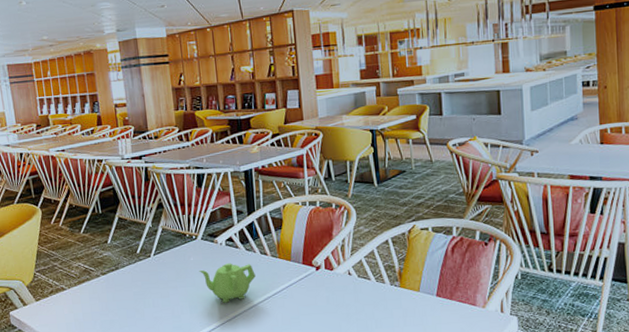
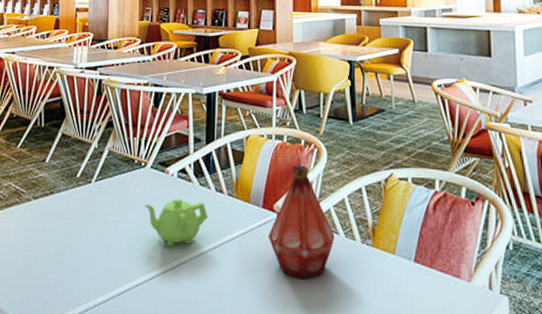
bottle: none [310,225,367,319] -> present [269,165,335,279]

